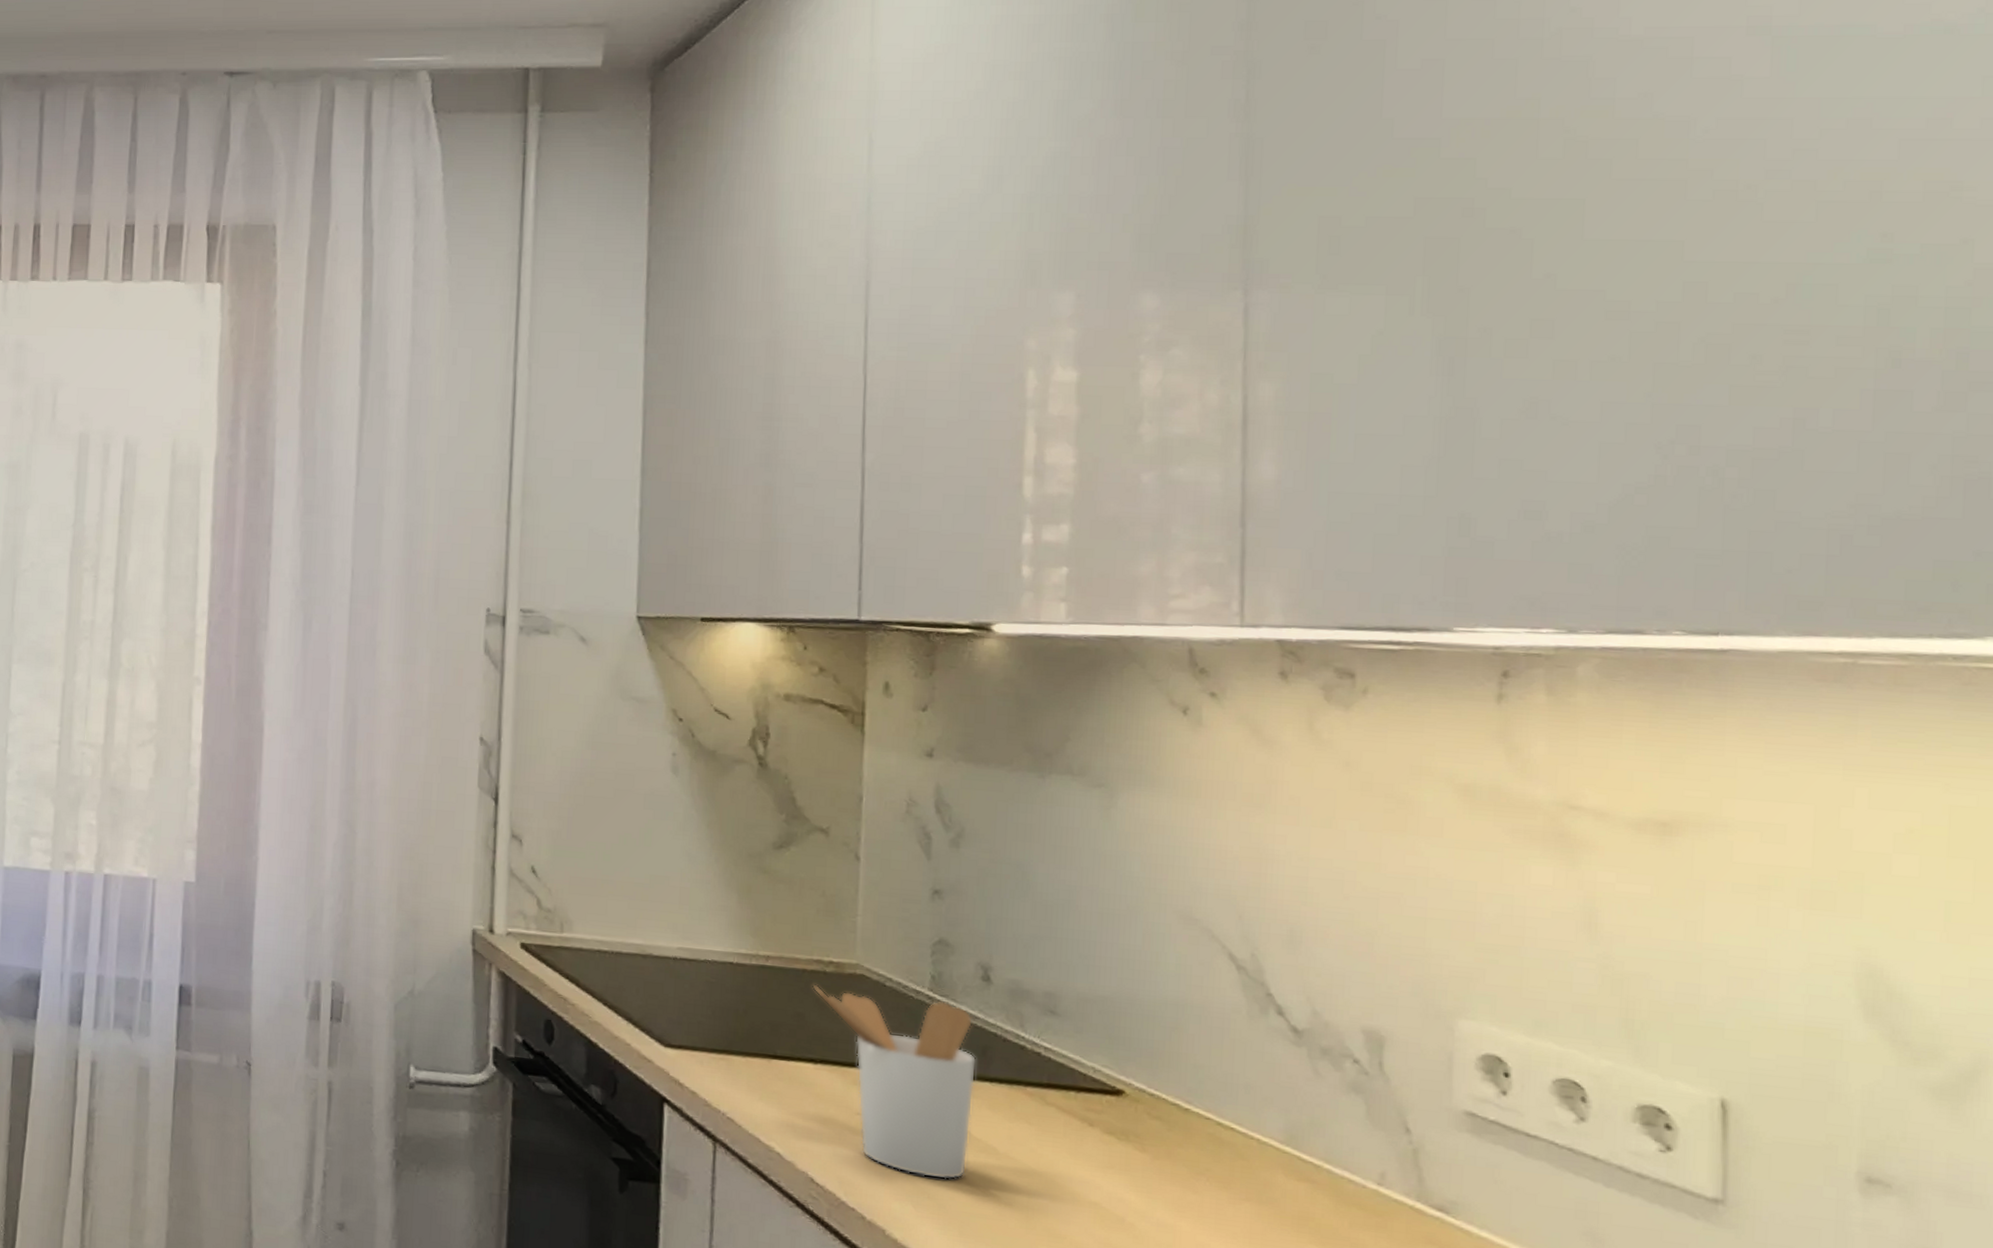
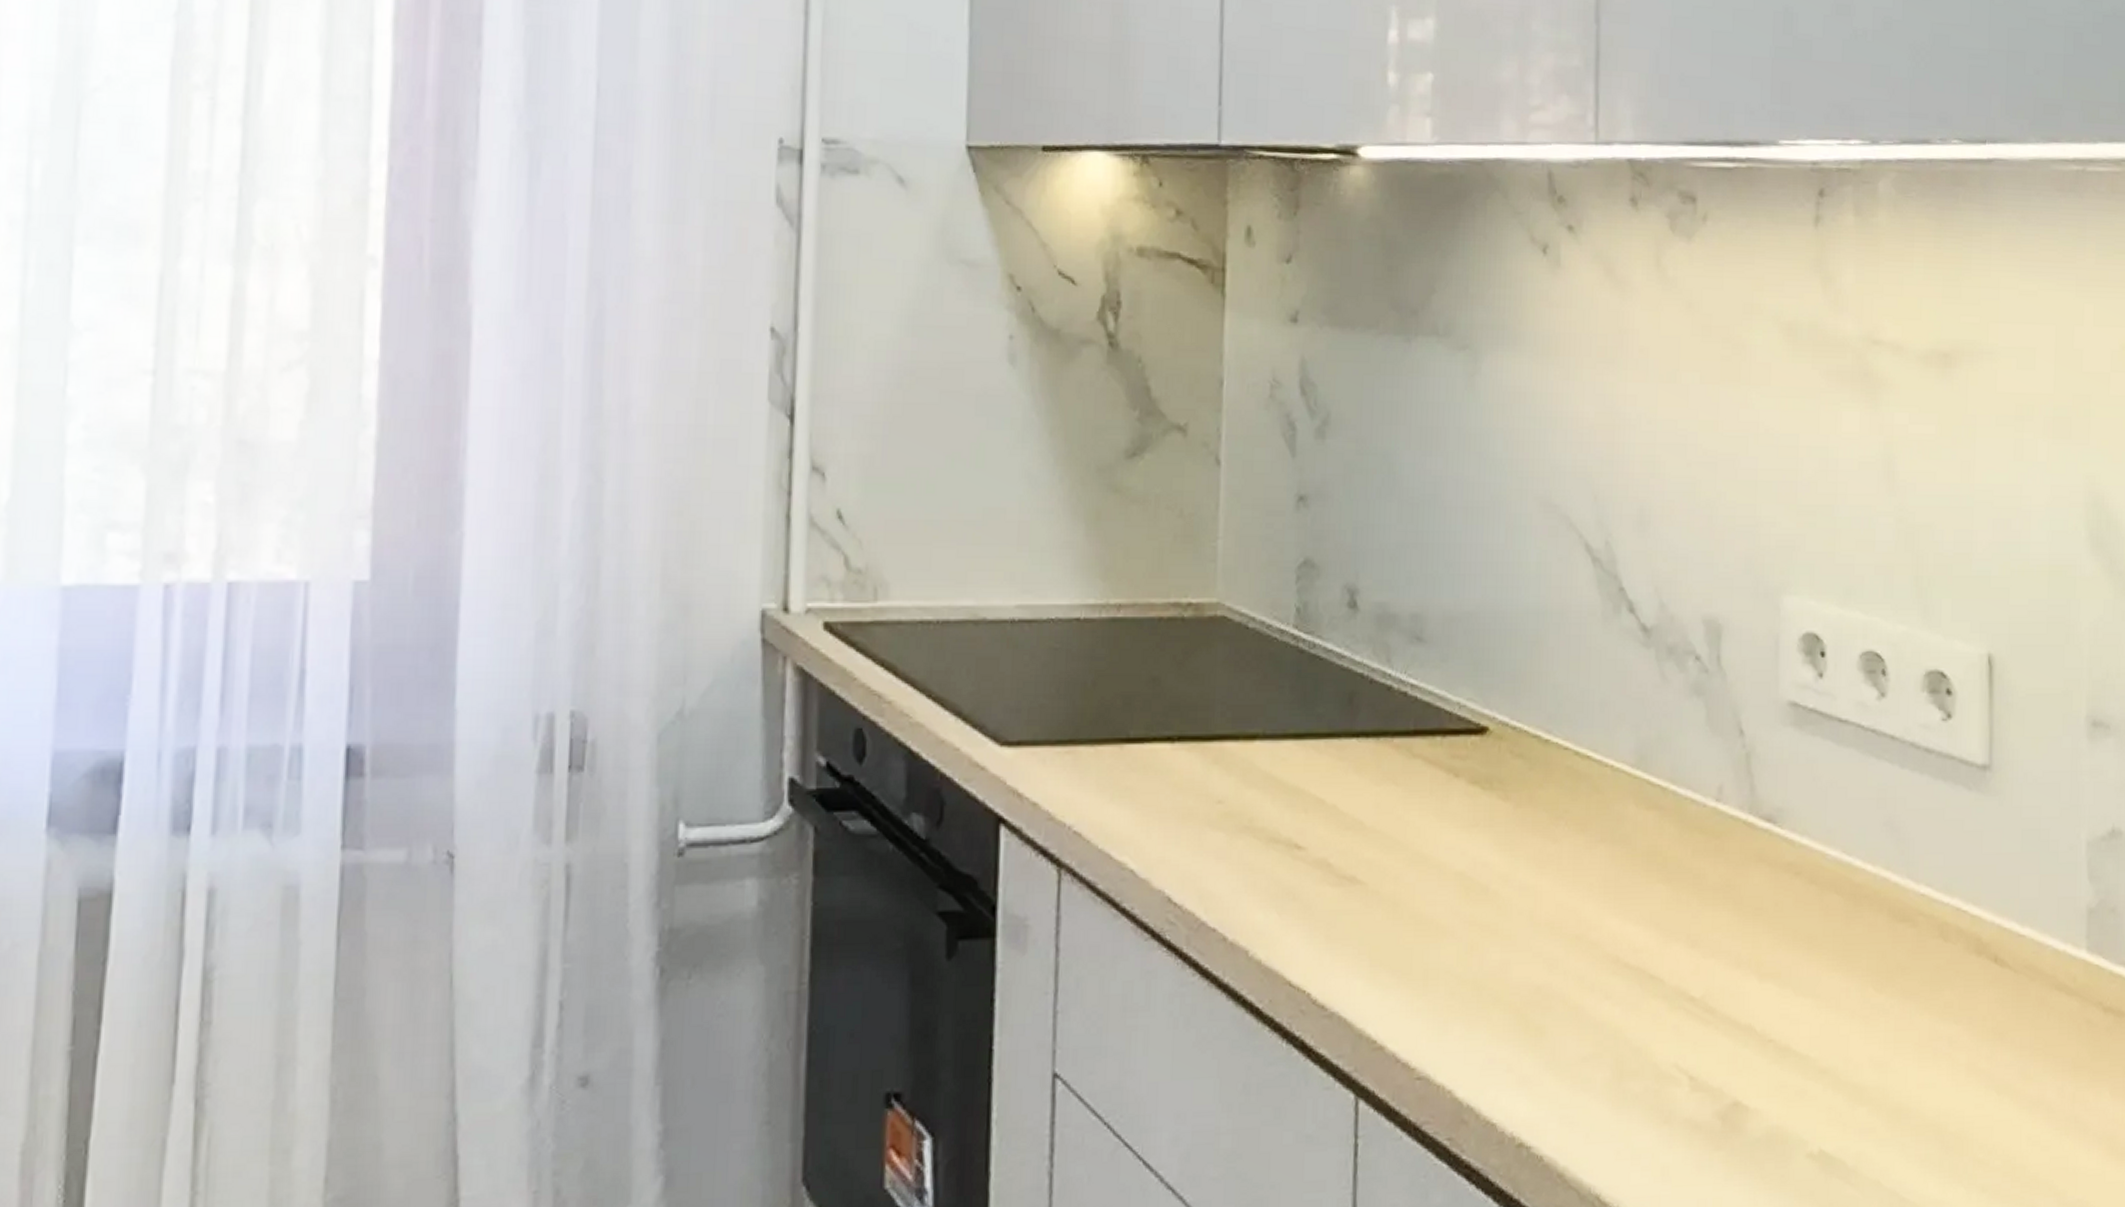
utensil holder: present [812,984,977,1180] -> none [1169,636,1344,873]

